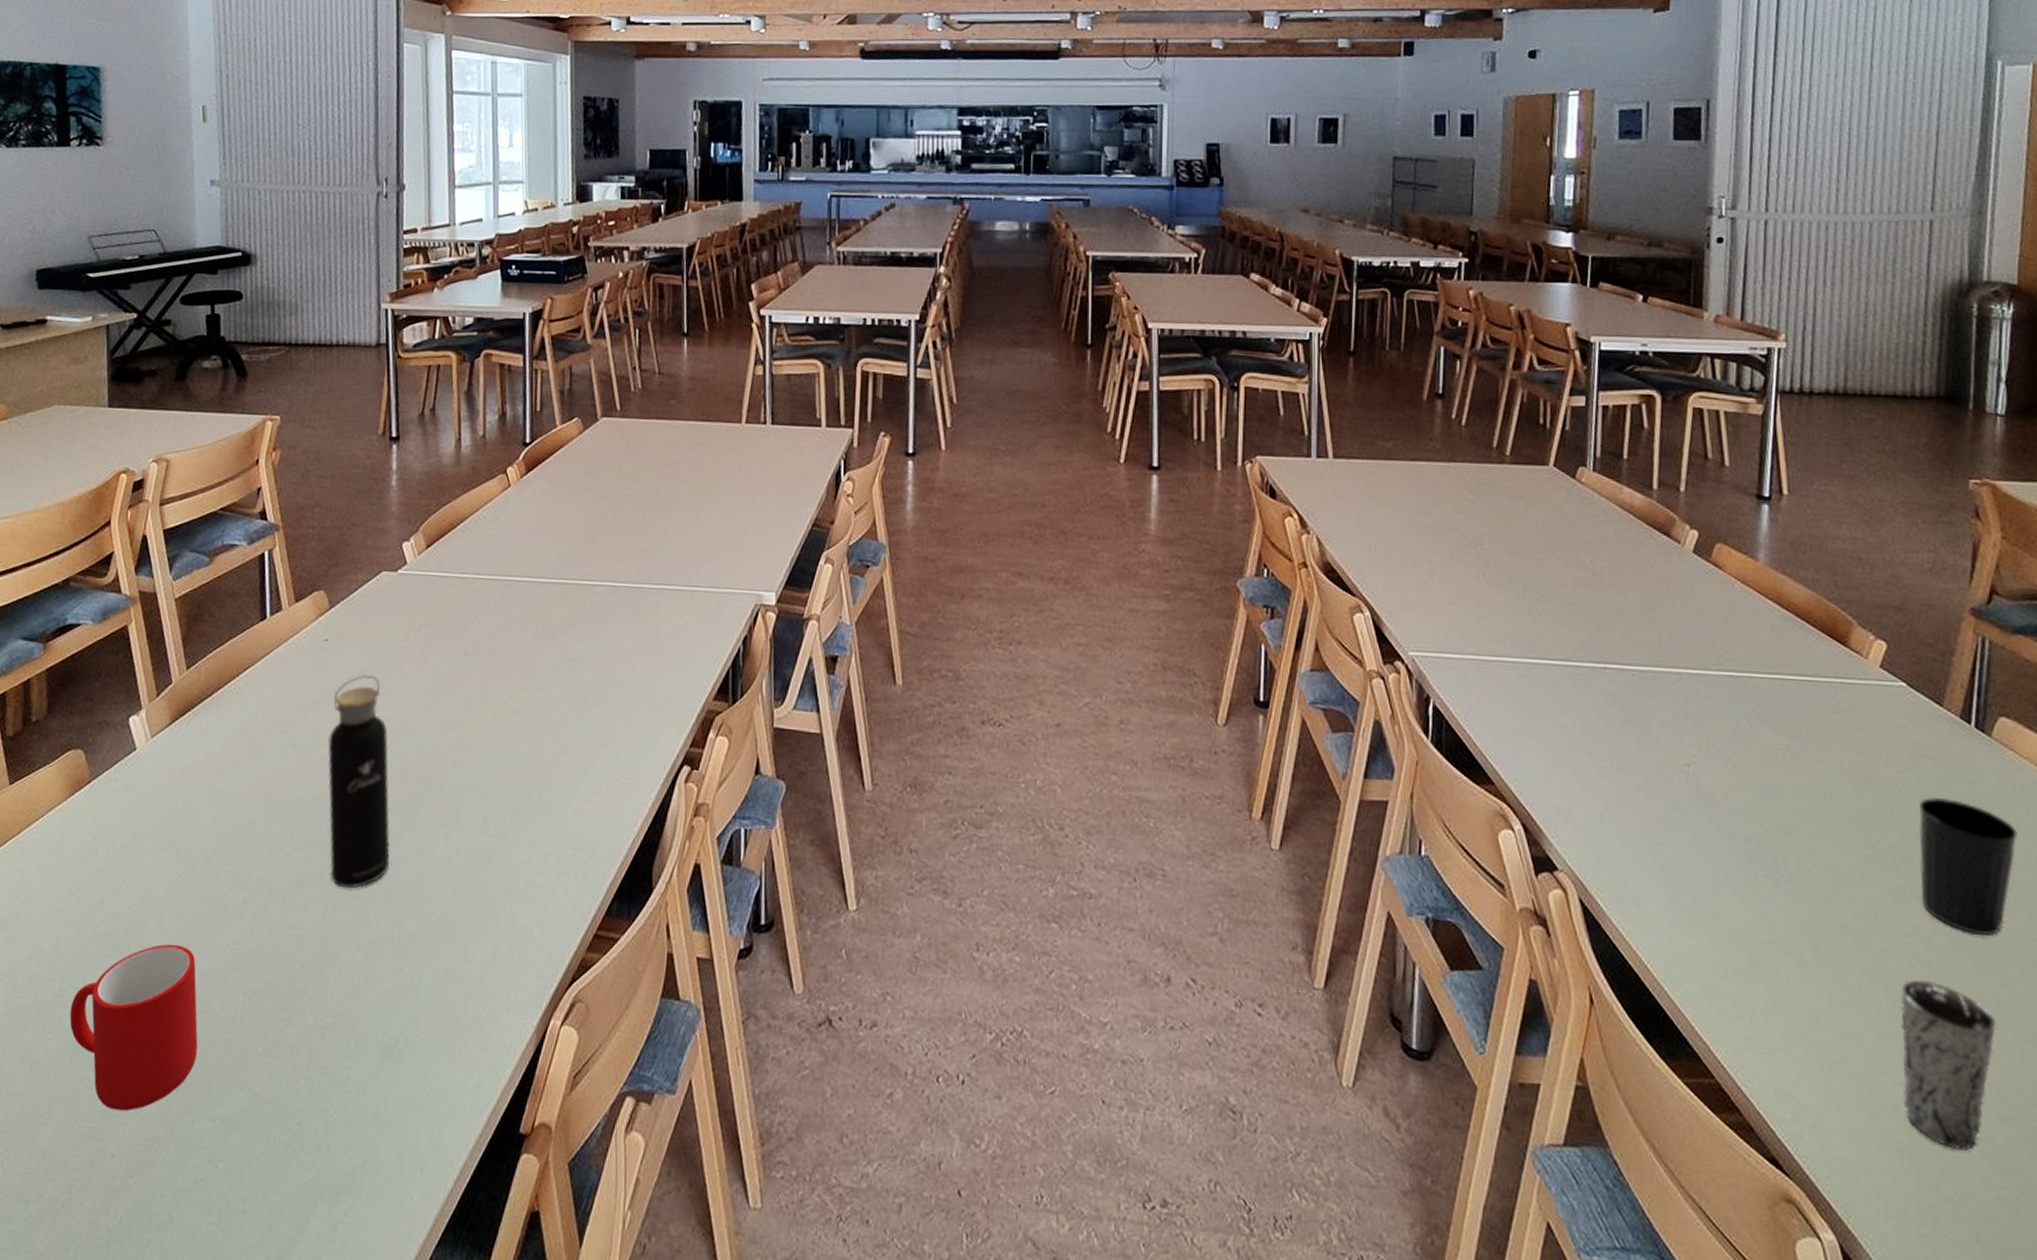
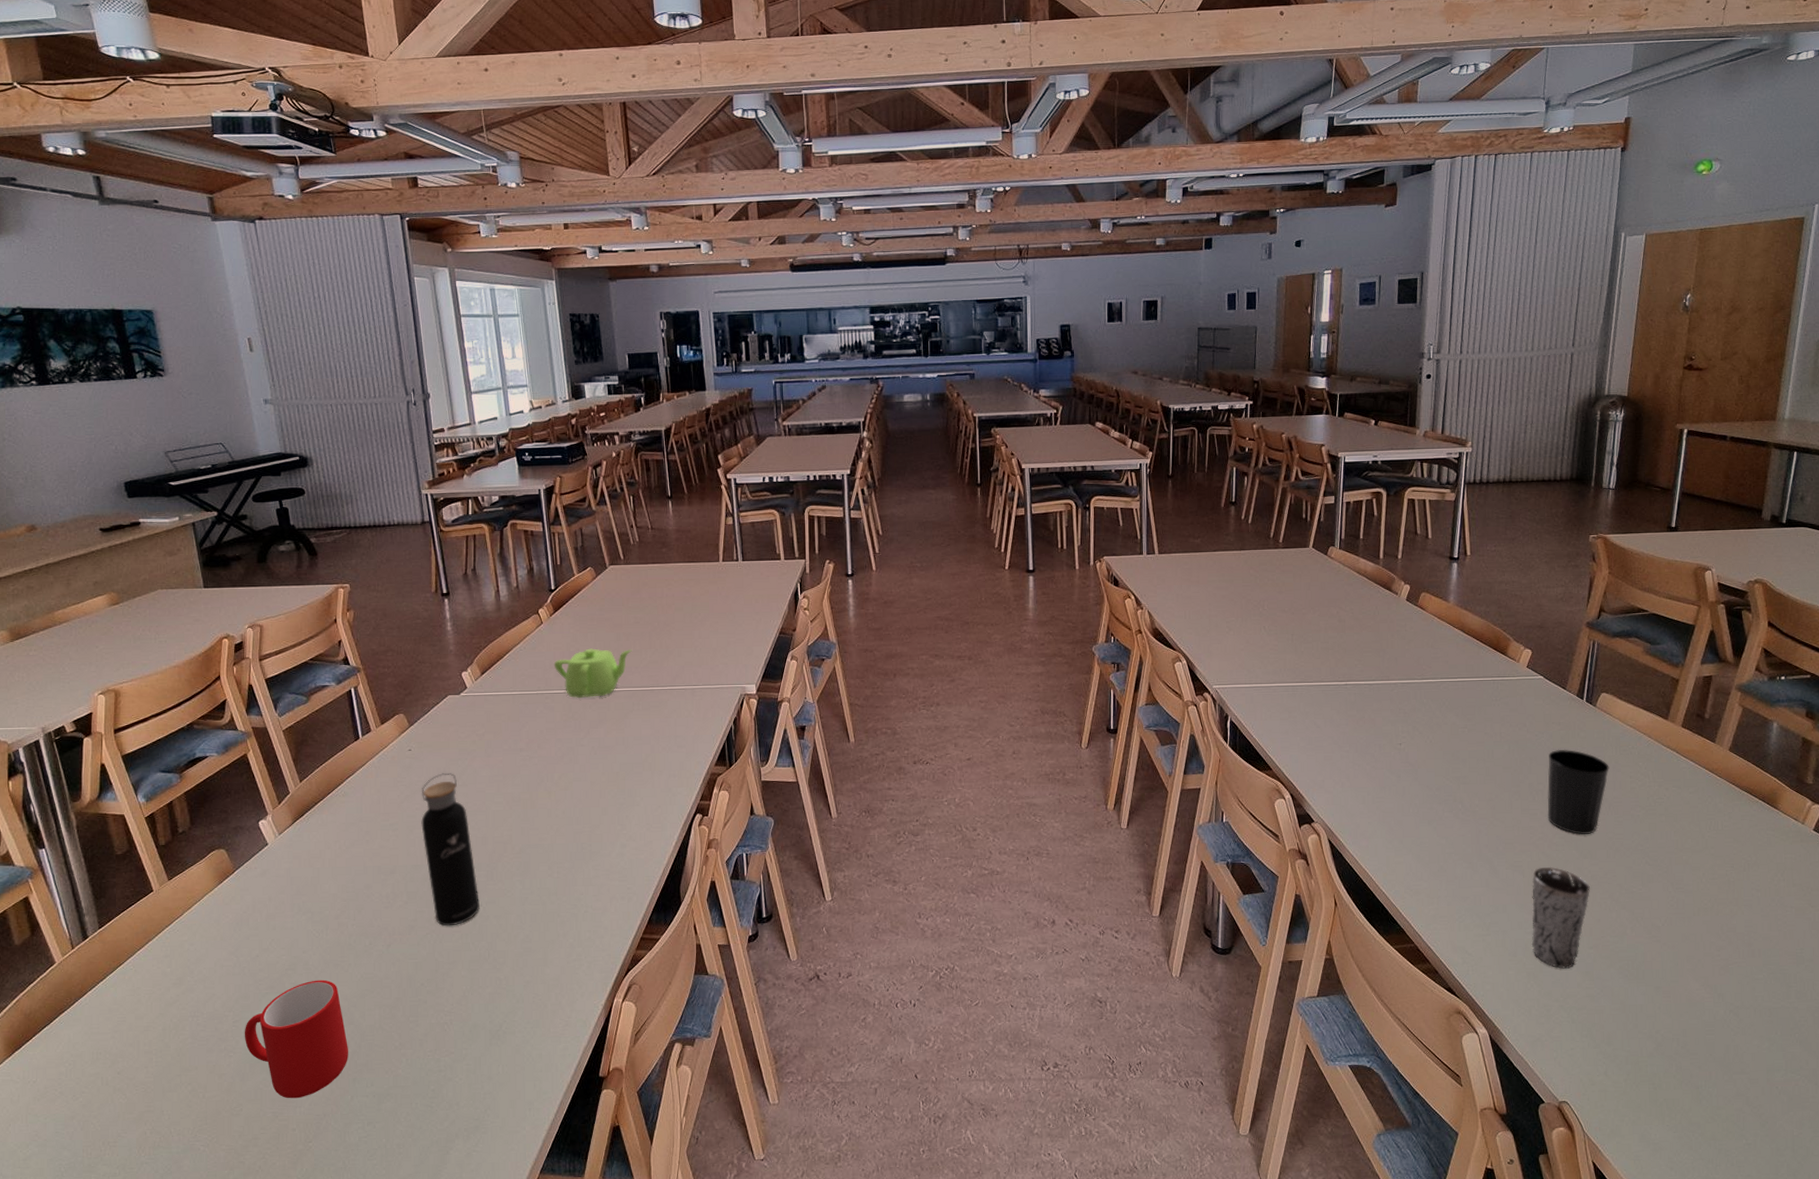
teapot: none [518,524,619,591] -> present [553,648,632,699]

